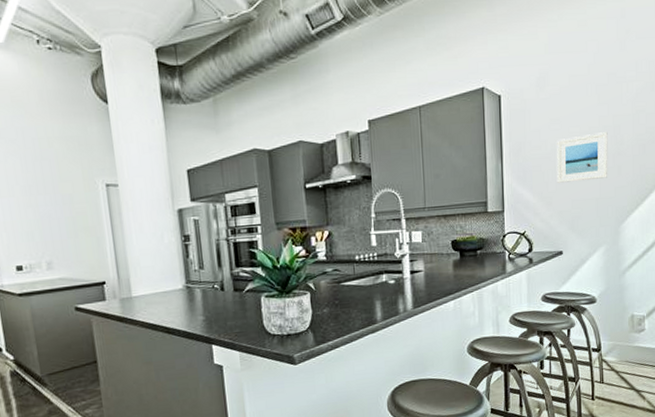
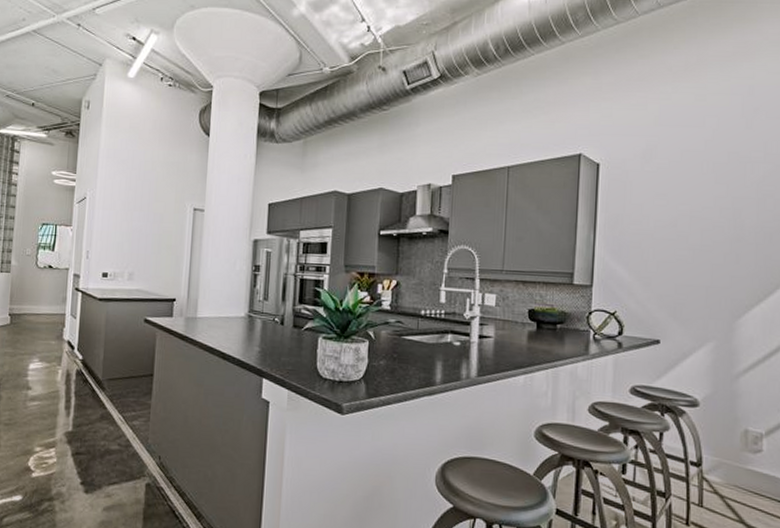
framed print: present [556,132,608,183] -> none [658,214,725,265]

